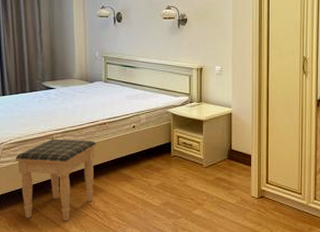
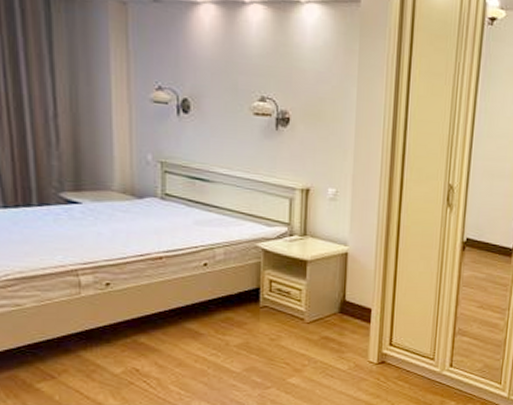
footstool: present [15,138,97,222] -> none [15,275,148,392]

